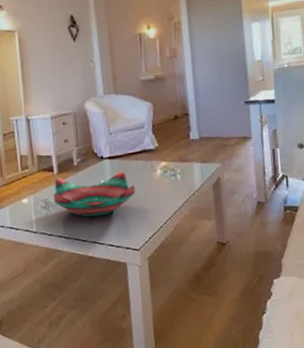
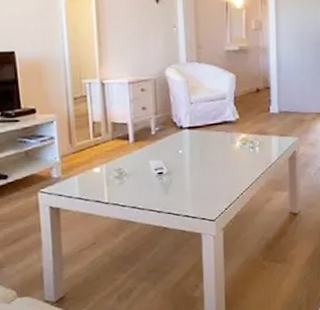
decorative bowl: present [53,170,136,218] -> none [128,141,214,188]

